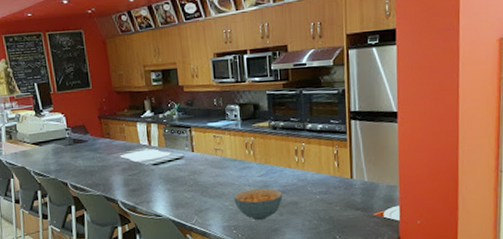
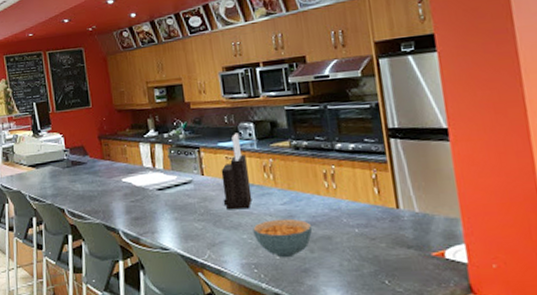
knife block: none [209,114,235,182] -> present [221,132,253,210]

